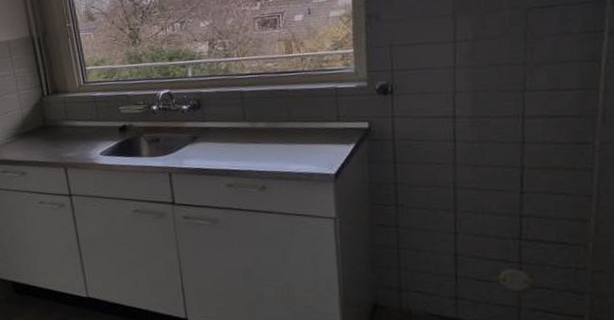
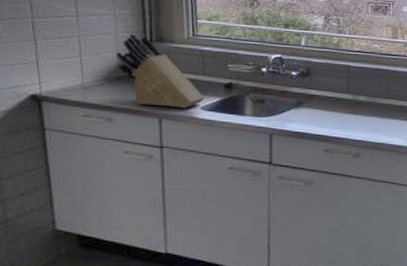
knife block: none [20,90,102,156] -> present [115,34,205,108]

